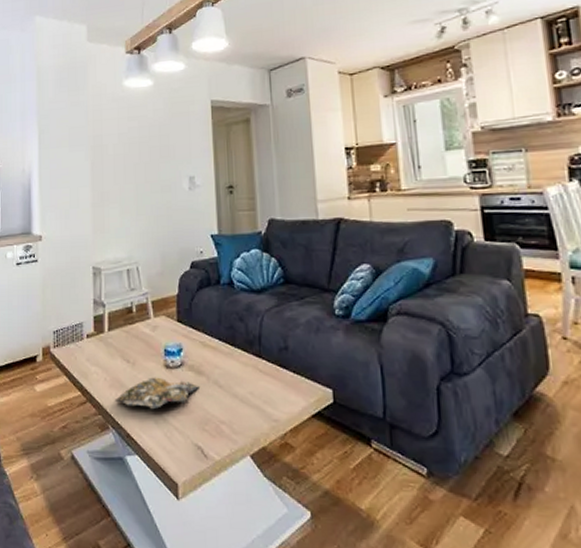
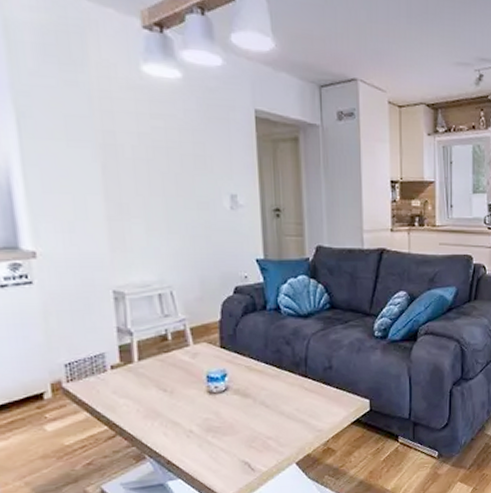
magazine: present [115,377,199,410] -> none [151,403,245,435]

